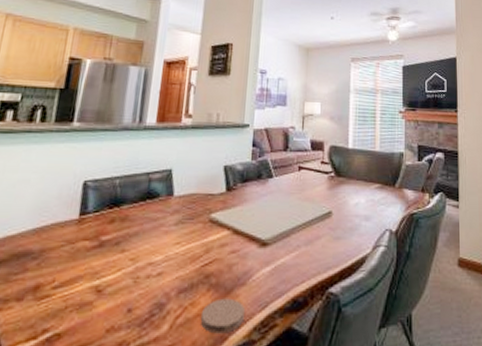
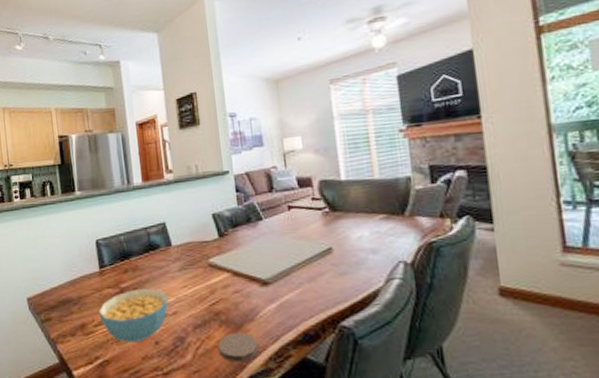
cereal bowl: none [63,243,156,311] -> present [99,288,169,344]

